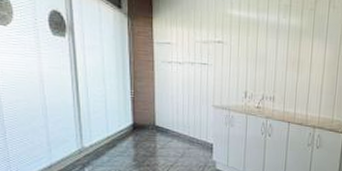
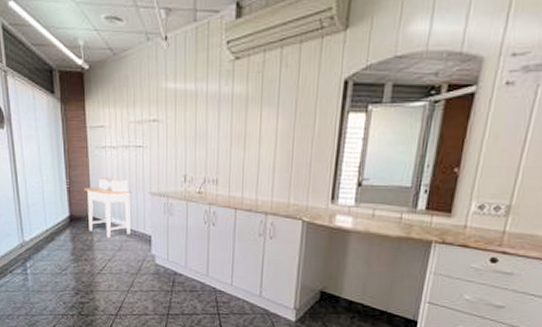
desk: none [148,89,196,146] -> present [83,177,132,239]

